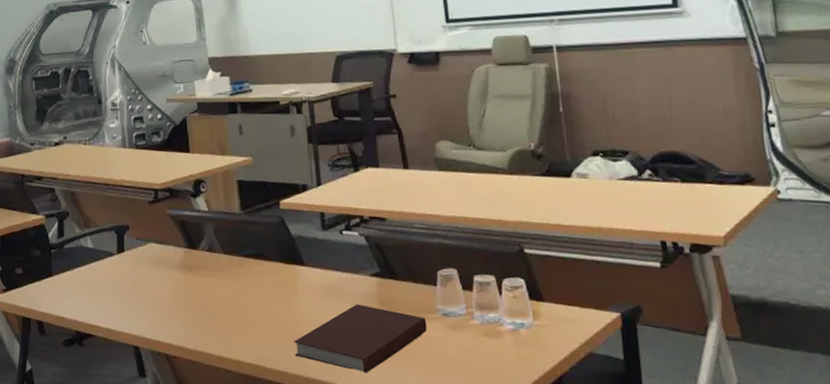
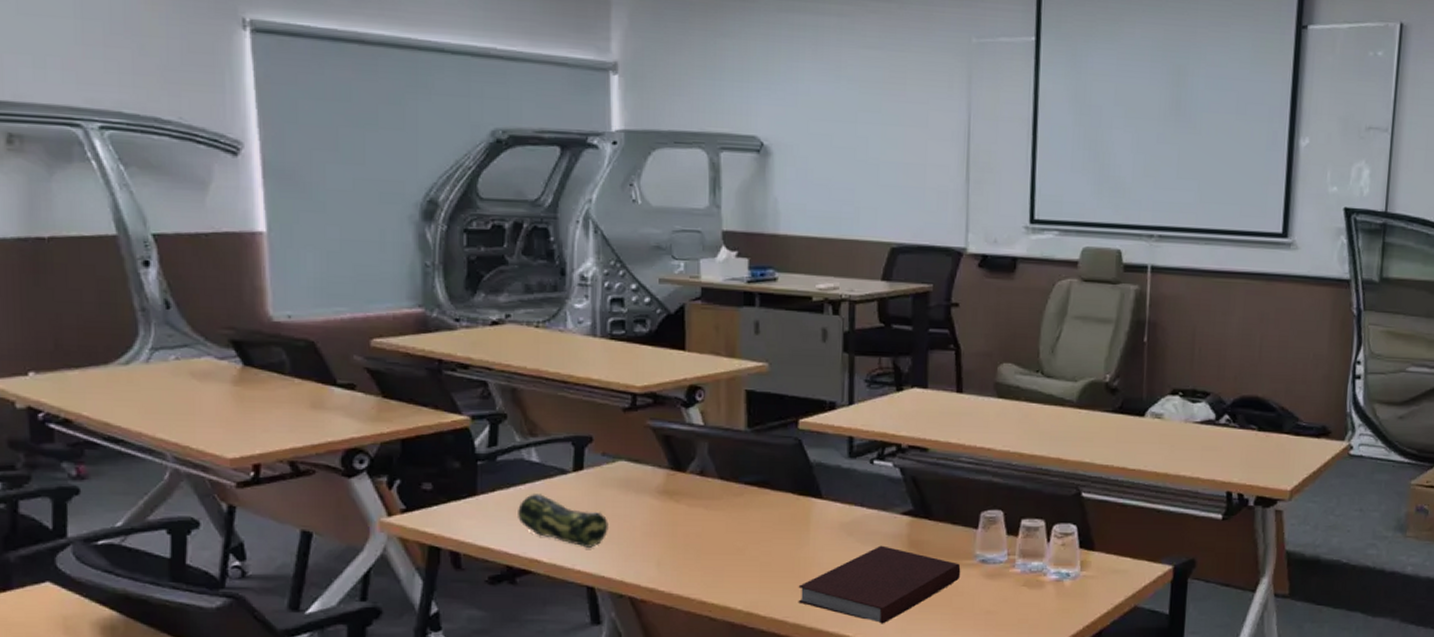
pencil case: none [81,273,146,314] -> present [518,494,608,548]

